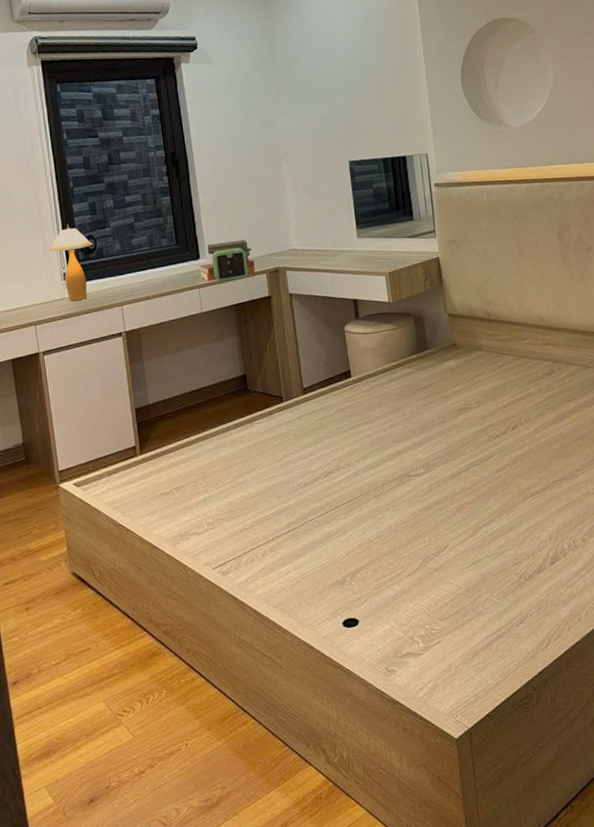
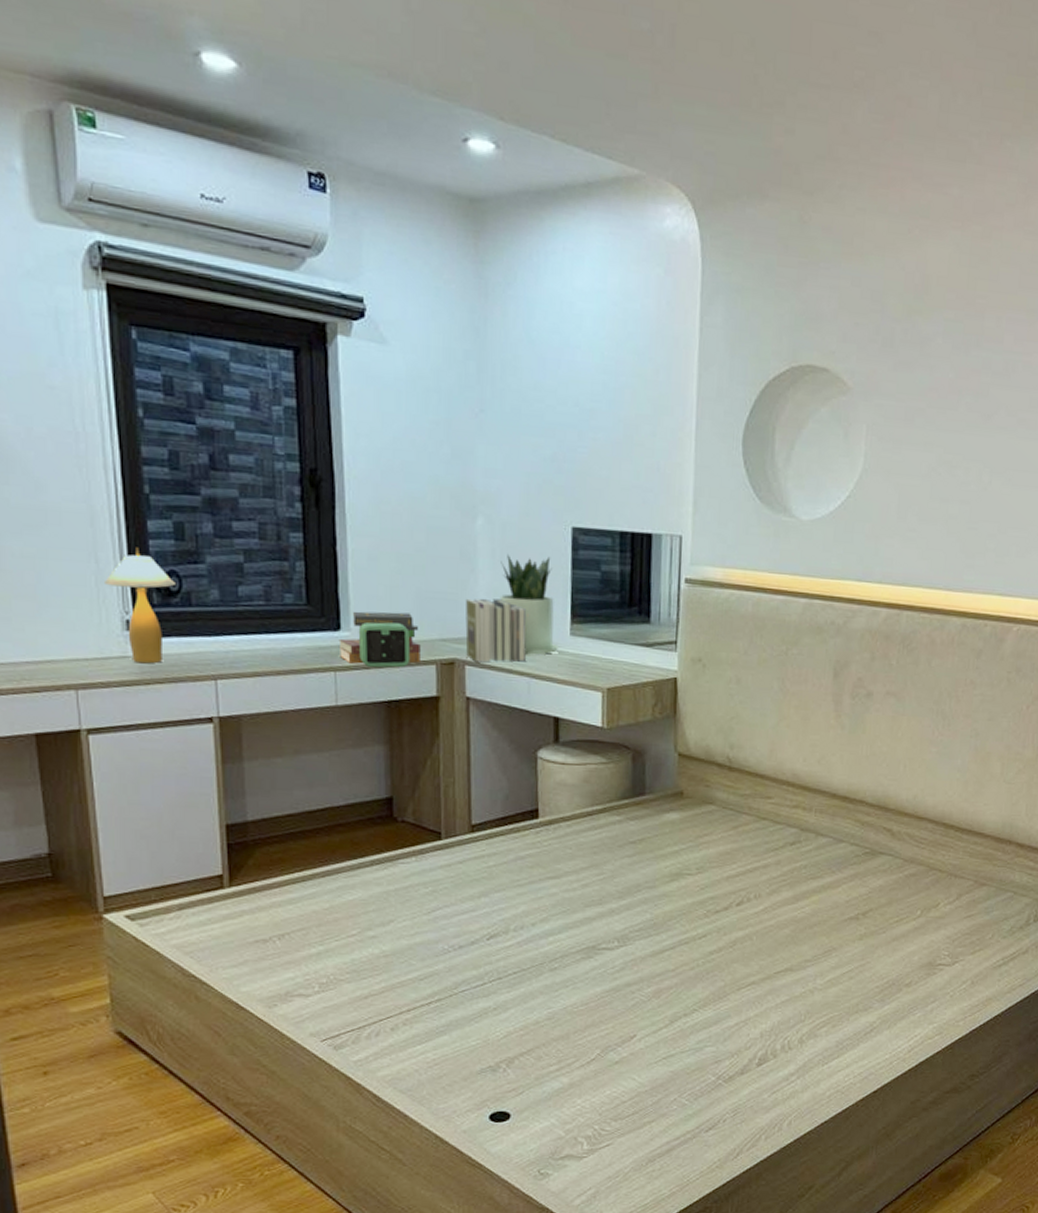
books: none [282,220,328,267] -> present [465,598,527,663]
planter: none [302,184,351,257] -> present [499,553,560,655]

